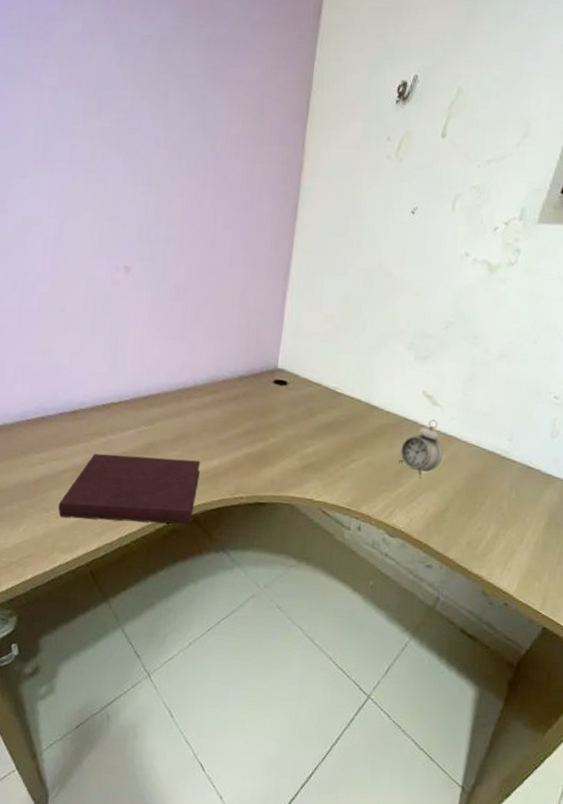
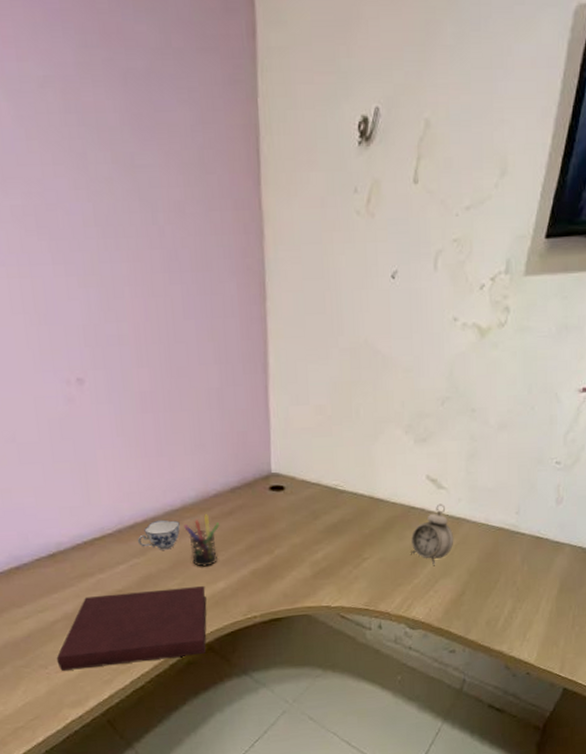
teacup: none [148,395,188,423] -> present [137,519,180,550]
pen holder: none [191,396,224,444] -> present [184,514,220,567]

